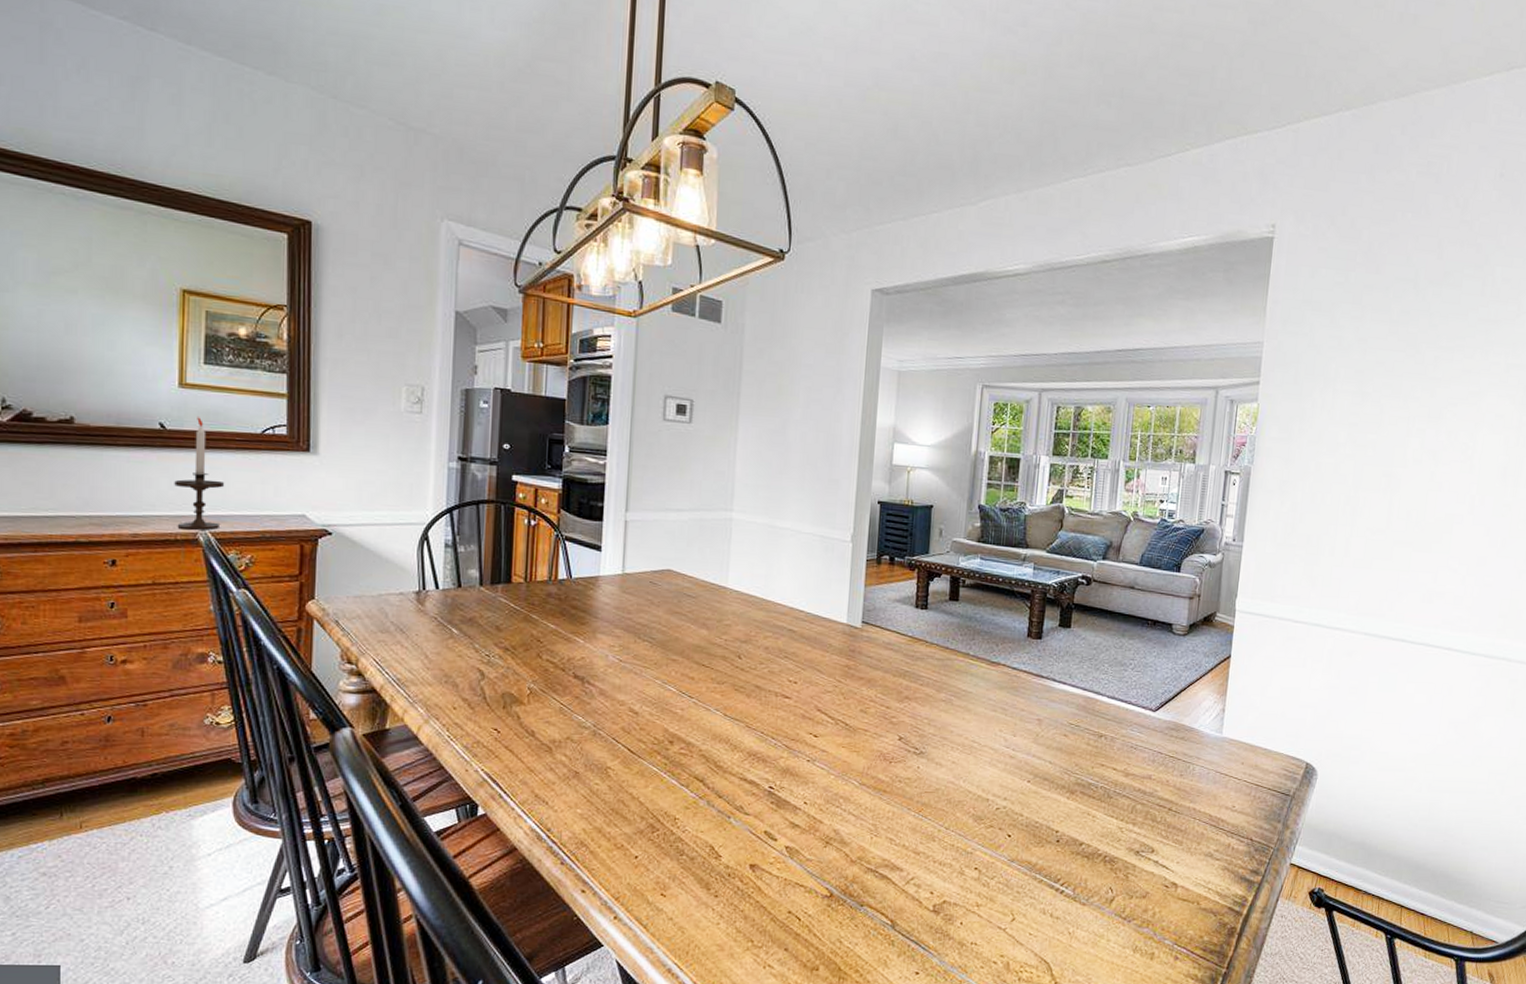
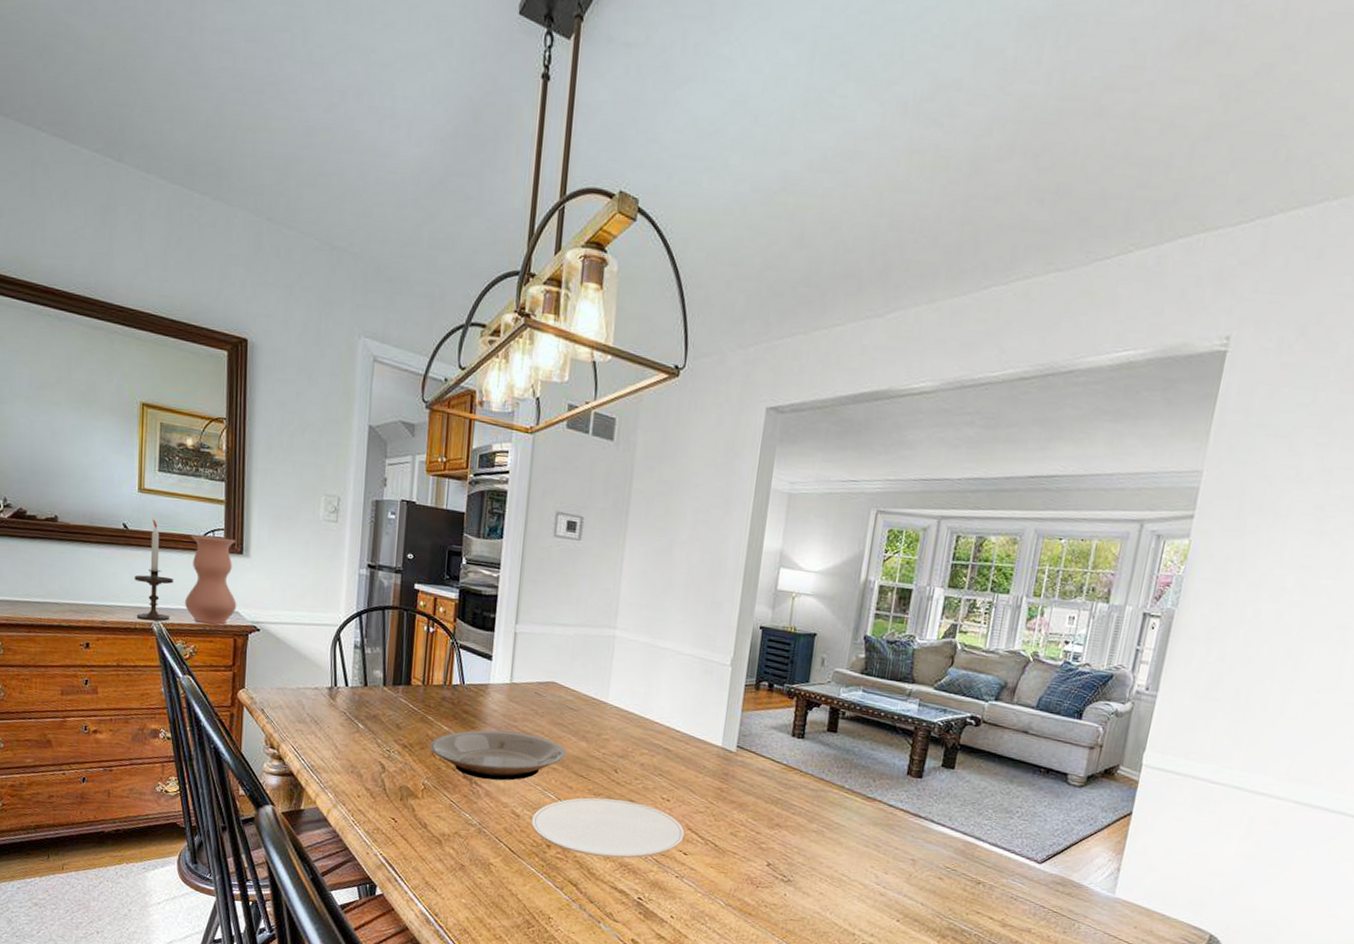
vase: none [239,433,304,531] -> present [185,535,237,625]
plate: none [534,624,685,678] -> present [429,730,566,781]
plate: none [652,686,814,748] -> present [532,797,685,859]

